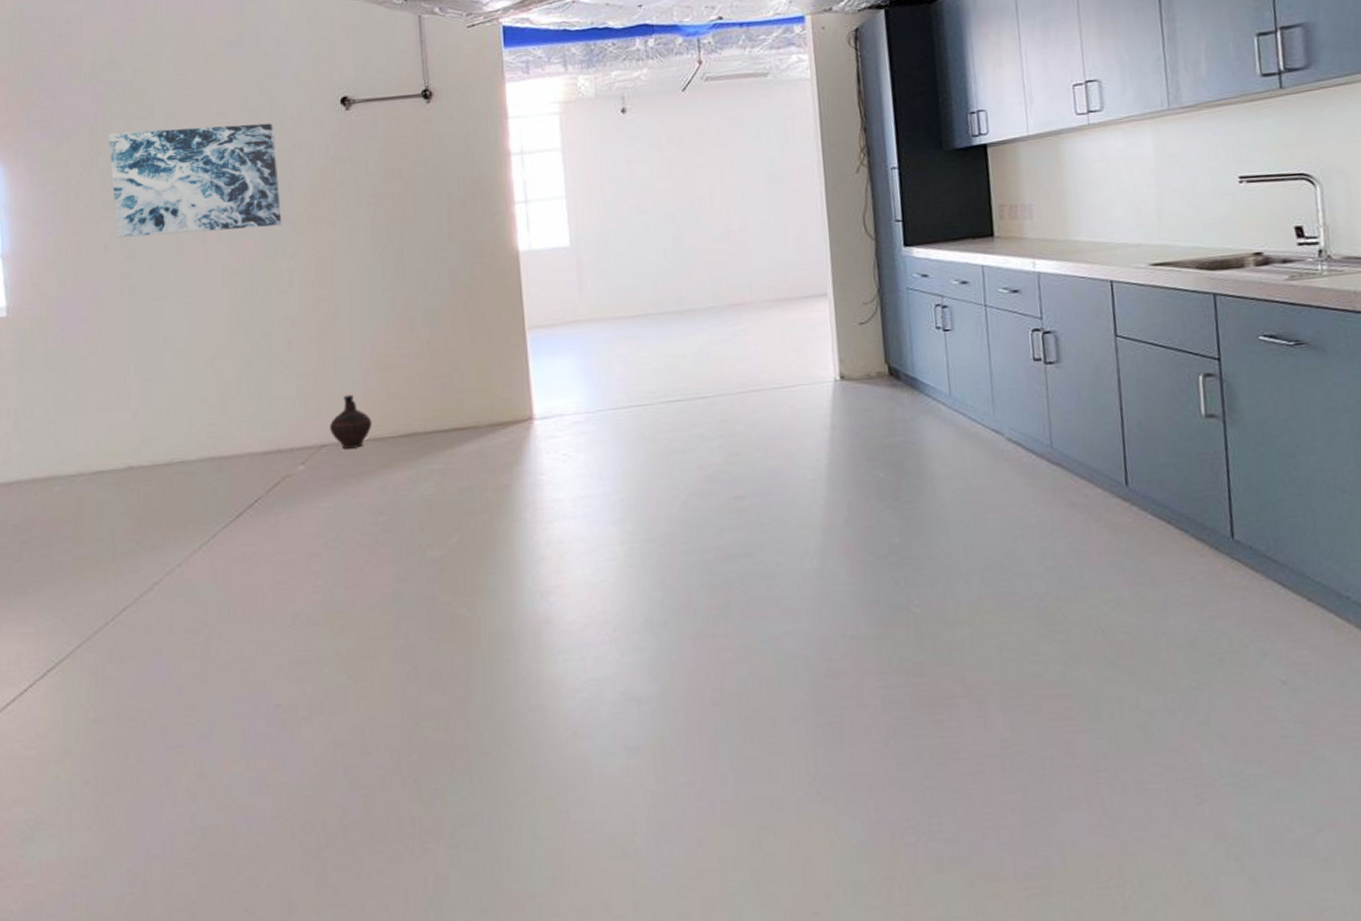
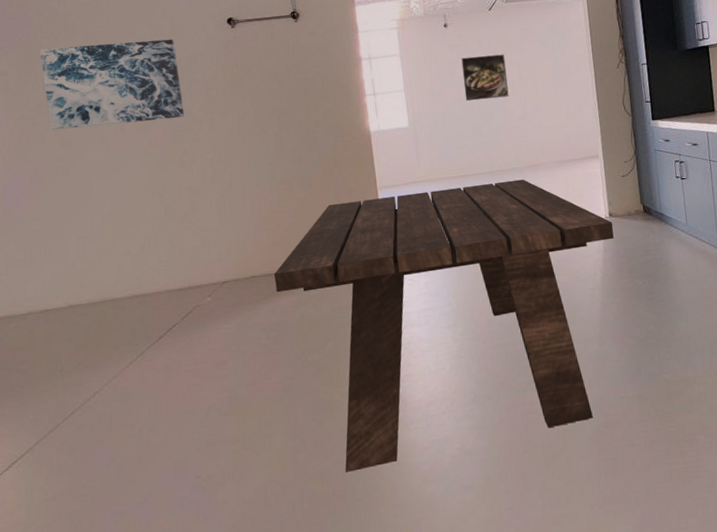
ceramic jug: present [330,395,373,449] -> none [229,243,263,284]
dining table: none [386,322,846,715] -> present [274,179,614,472]
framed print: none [643,150,706,214] -> present [461,54,509,101]

